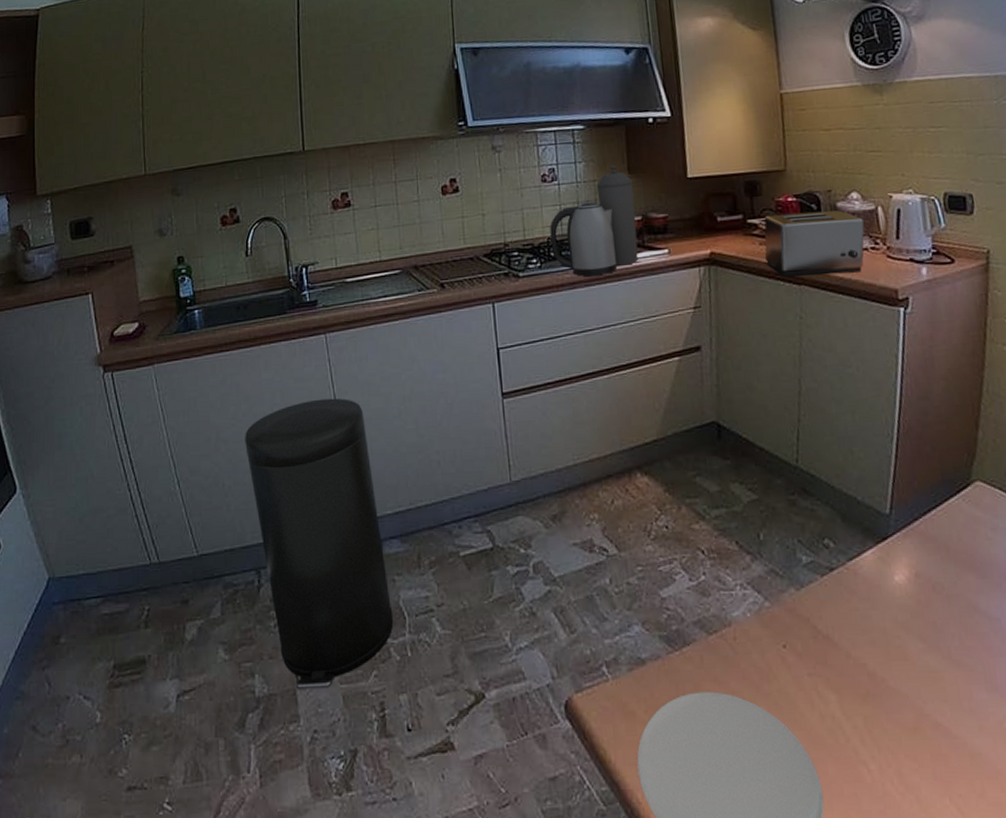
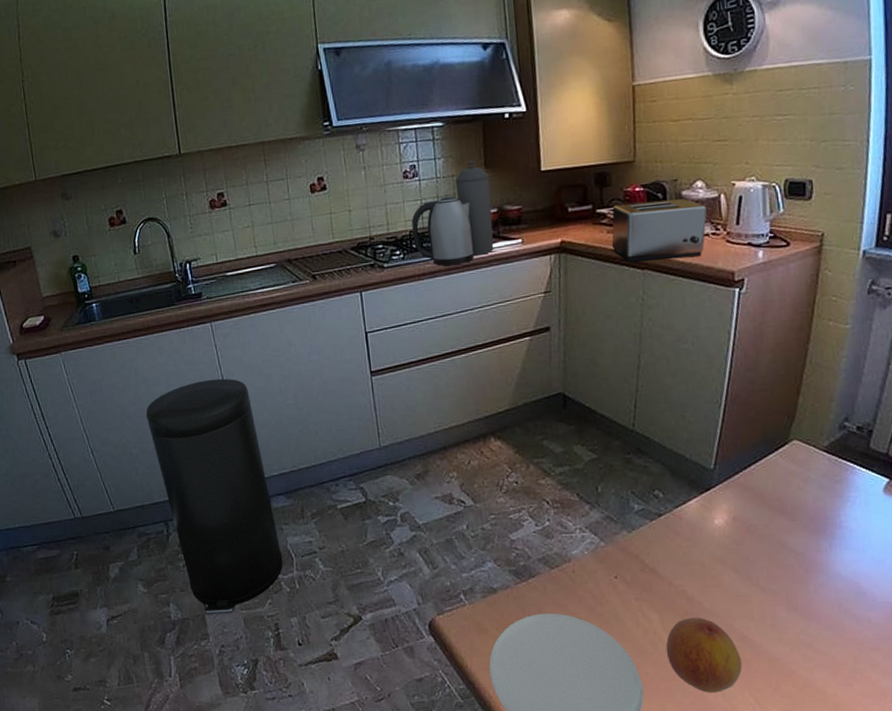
fruit: none [846,698,939,799] -> present [665,617,743,693]

